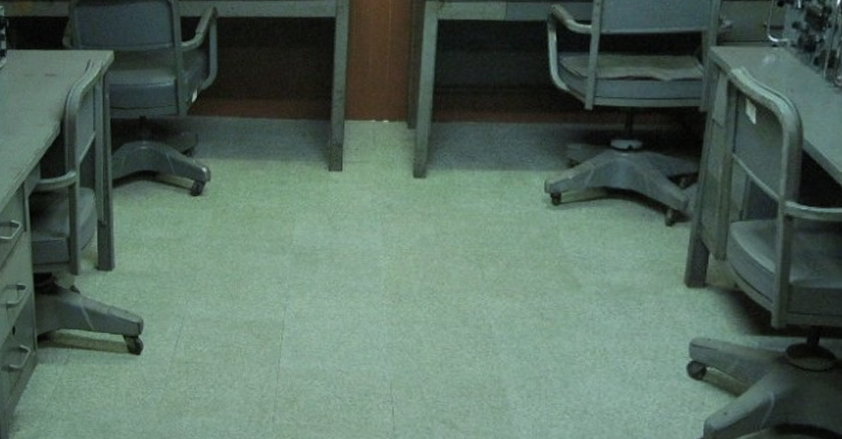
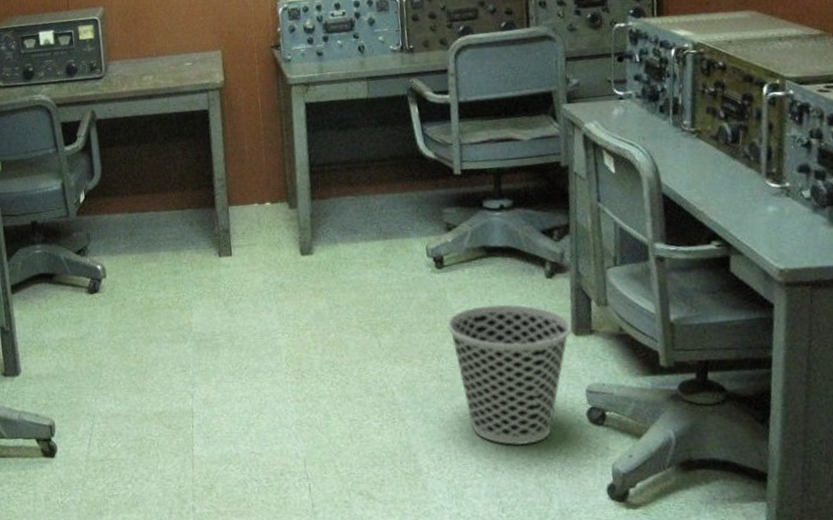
wastebasket: none [556,247,684,392] -> present [447,304,572,446]

